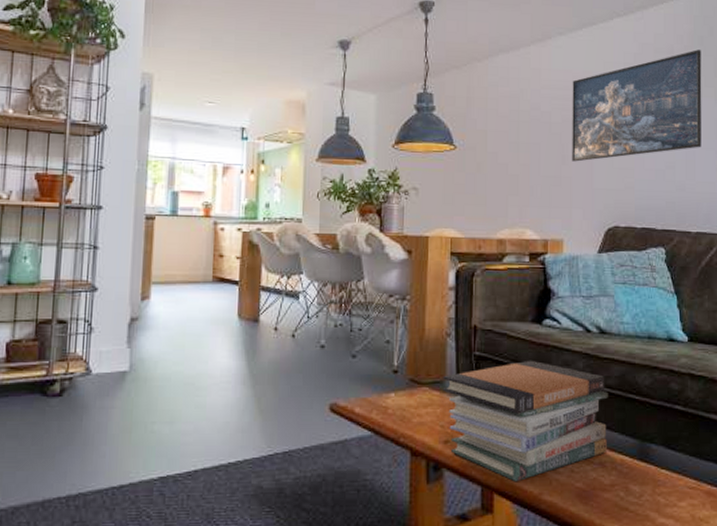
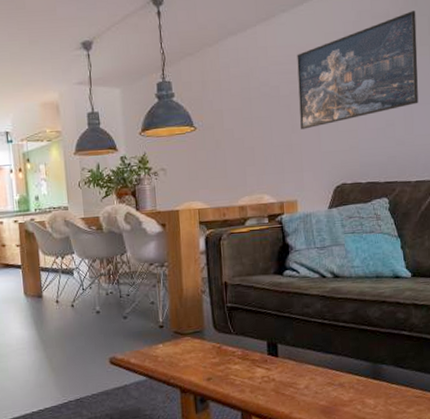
book stack: present [442,360,608,482] -> none [201,305,345,406]

